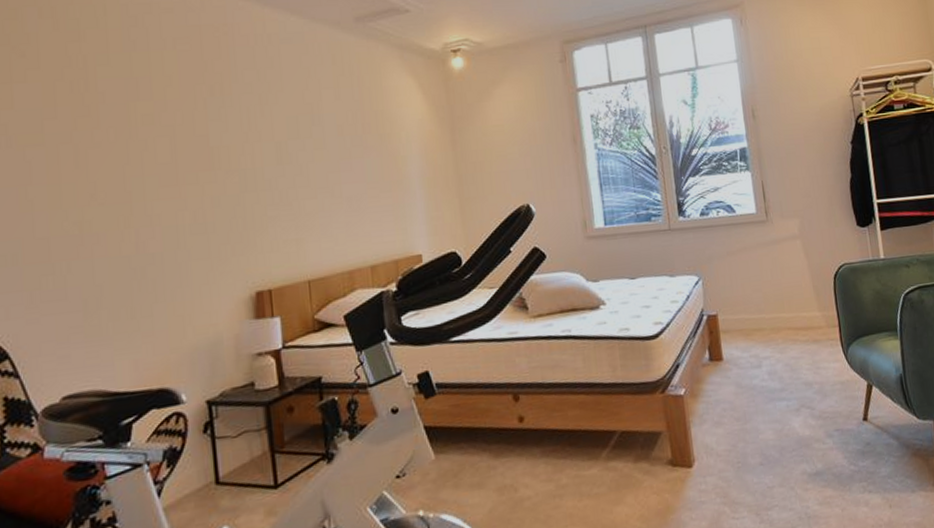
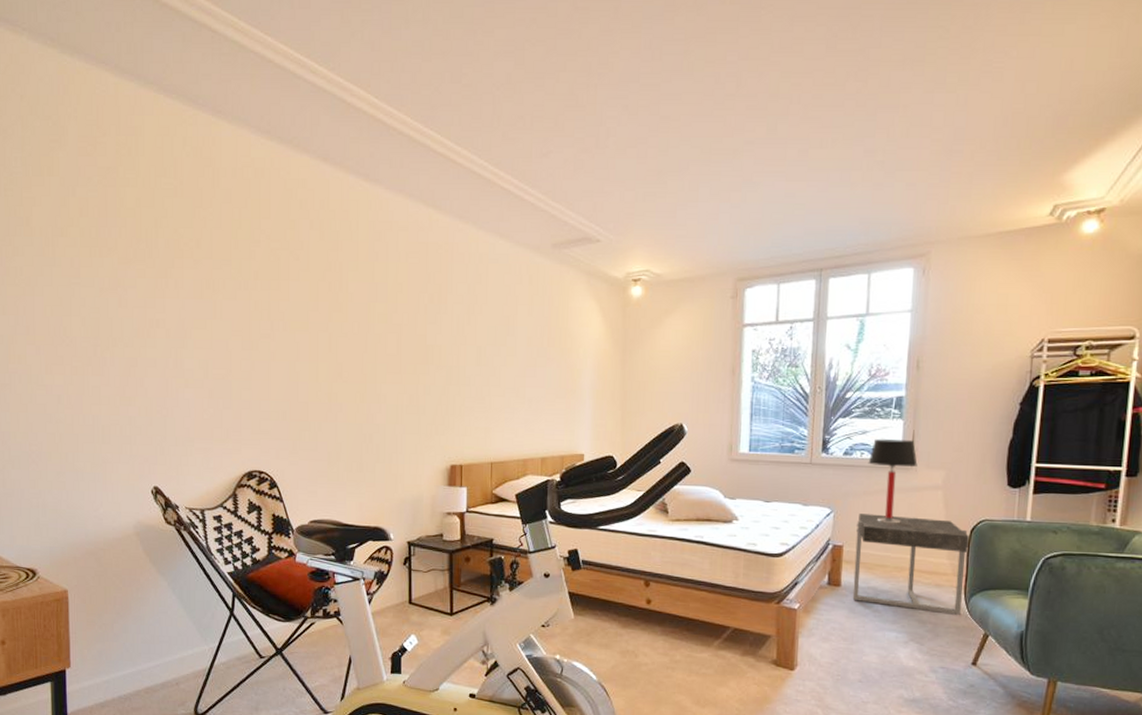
table lamp: none [725,191,772,283] -> present [868,439,918,523]
side table: none [726,270,843,374] -> present [852,514,969,615]

